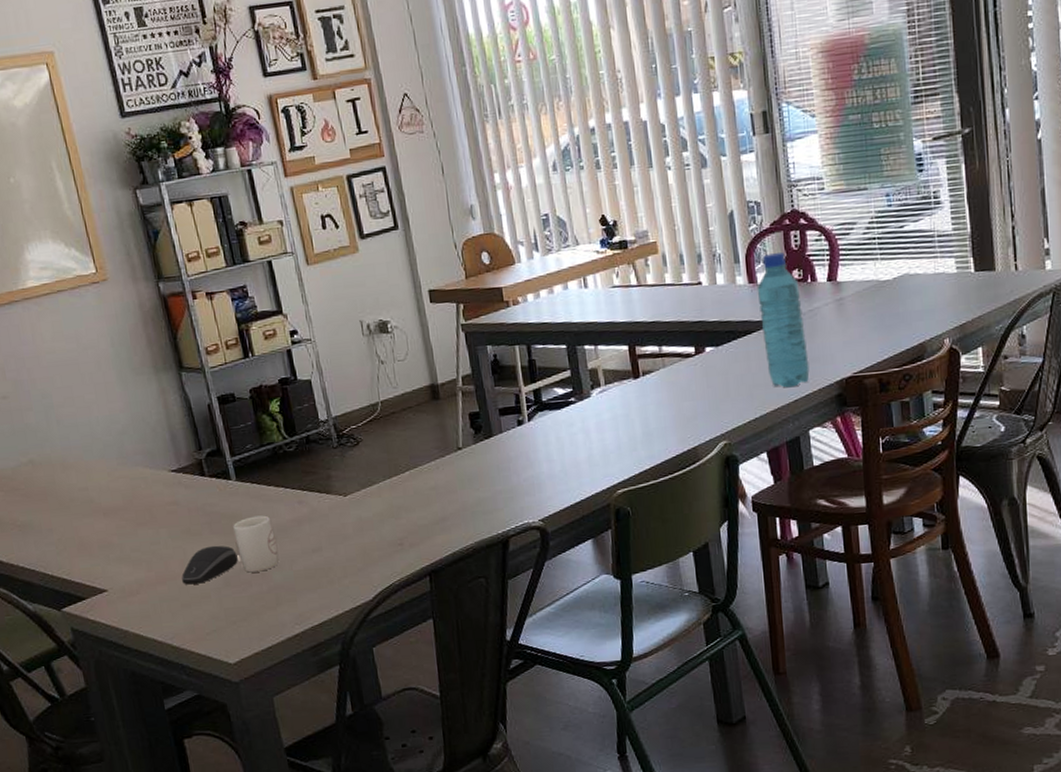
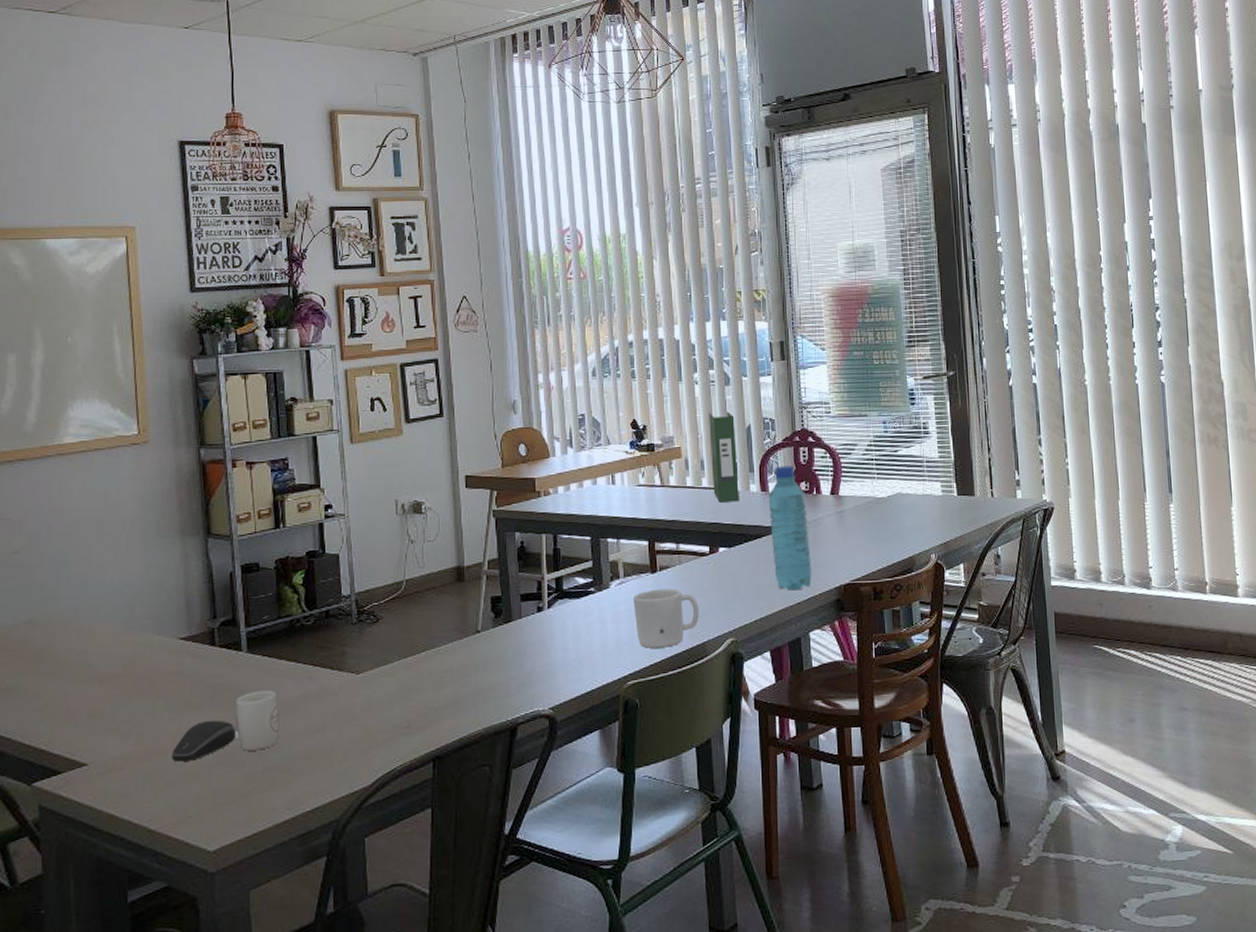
mug: none [617,393,688,456] -> present [633,588,699,648]
binder: none [685,197,725,299] -> present [708,411,739,502]

